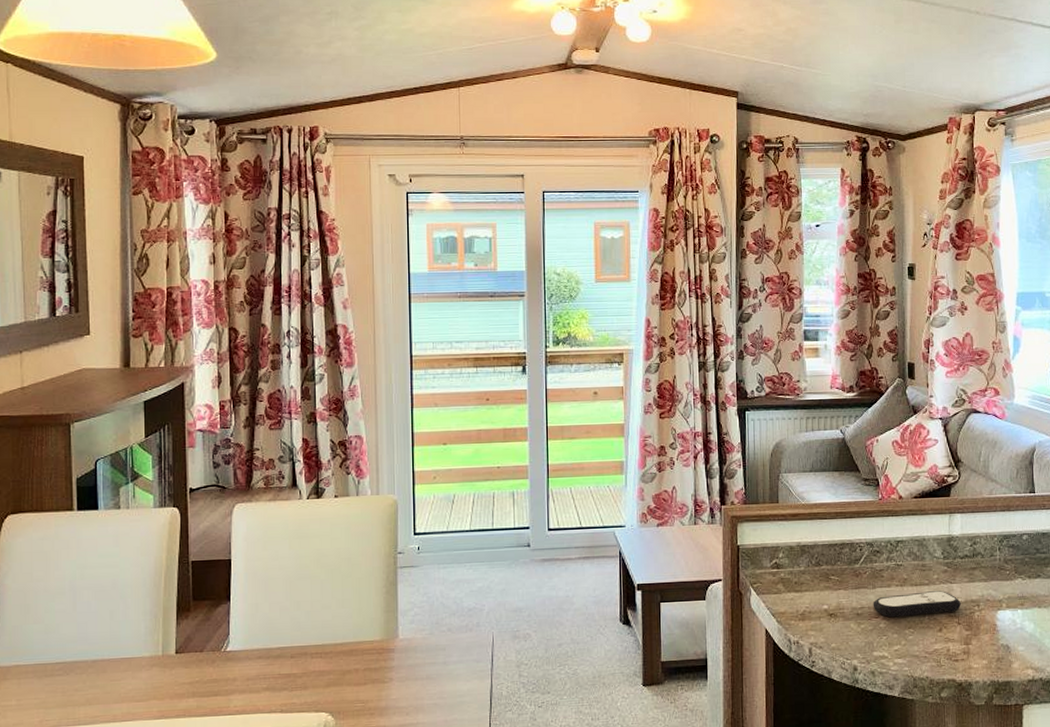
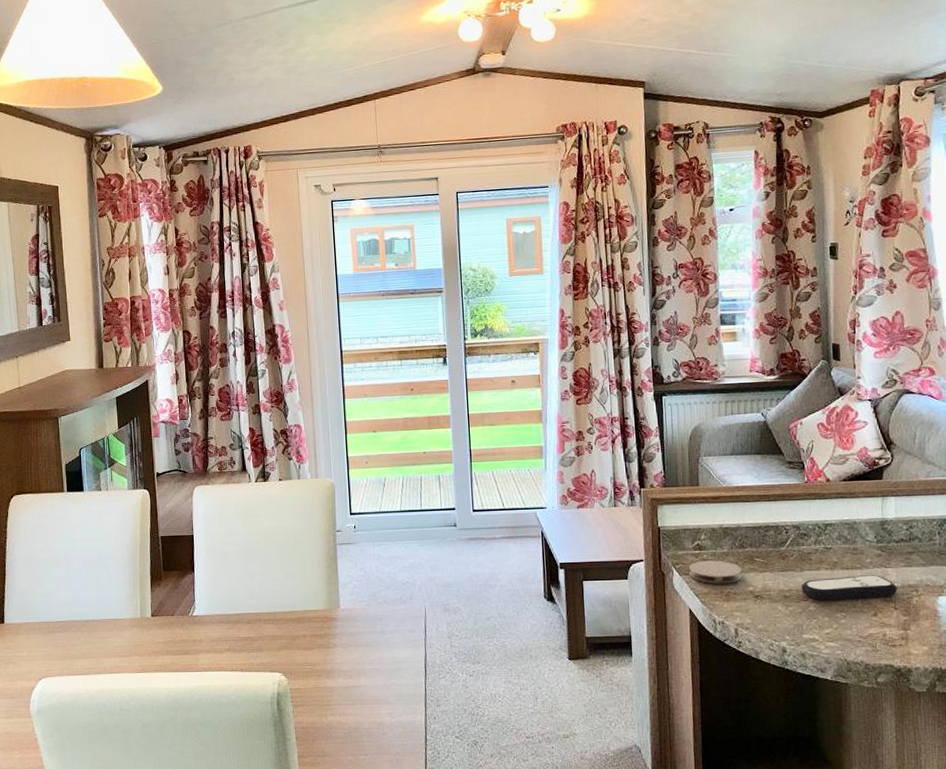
coaster: none [766,579,818,603] -> present [688,560,742,584]

